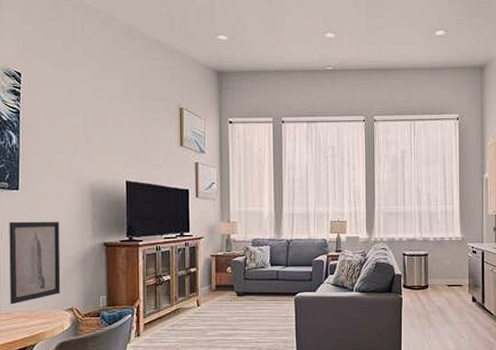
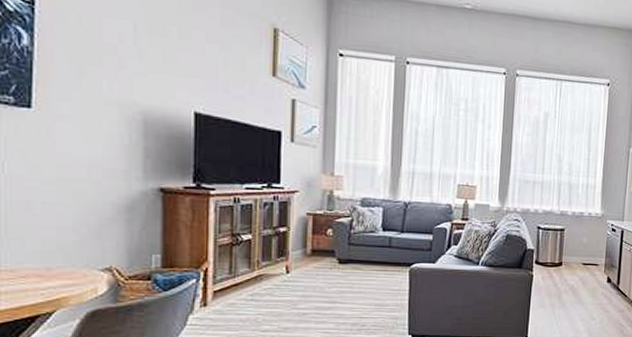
wall art: present [9,221,61,305] -> none [15,149,95,260]

